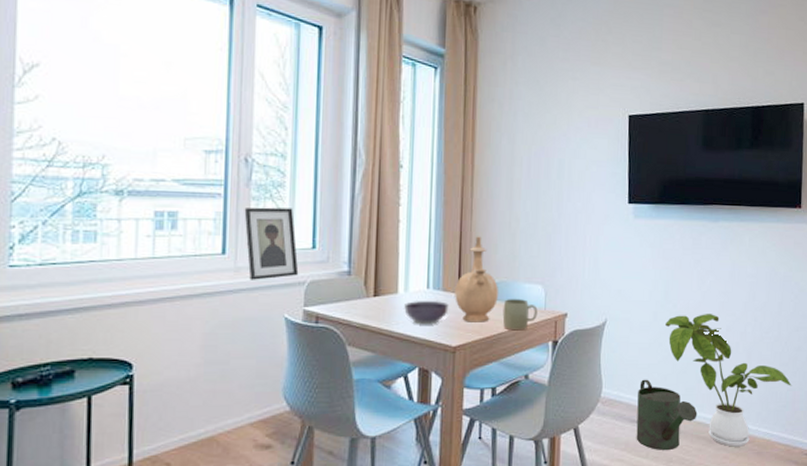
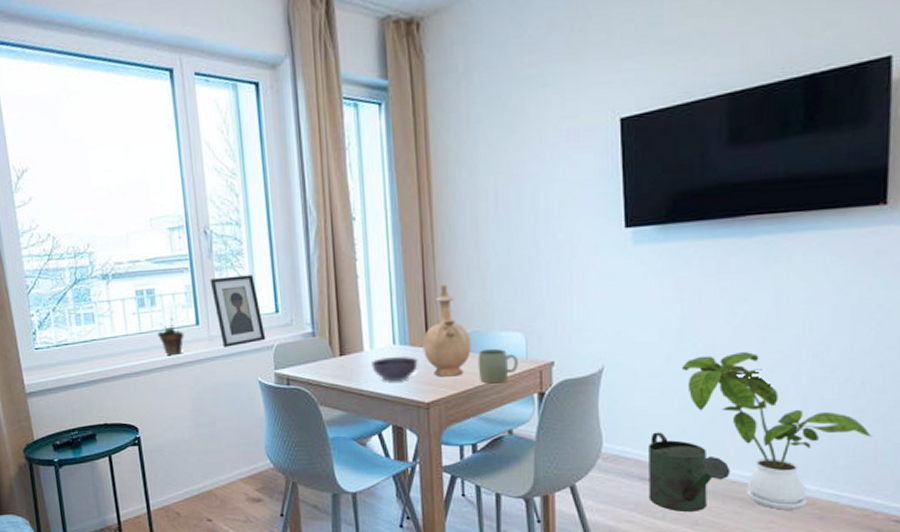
succulent plant: none [173,244,206,285] -> present [156,318,184,356]

